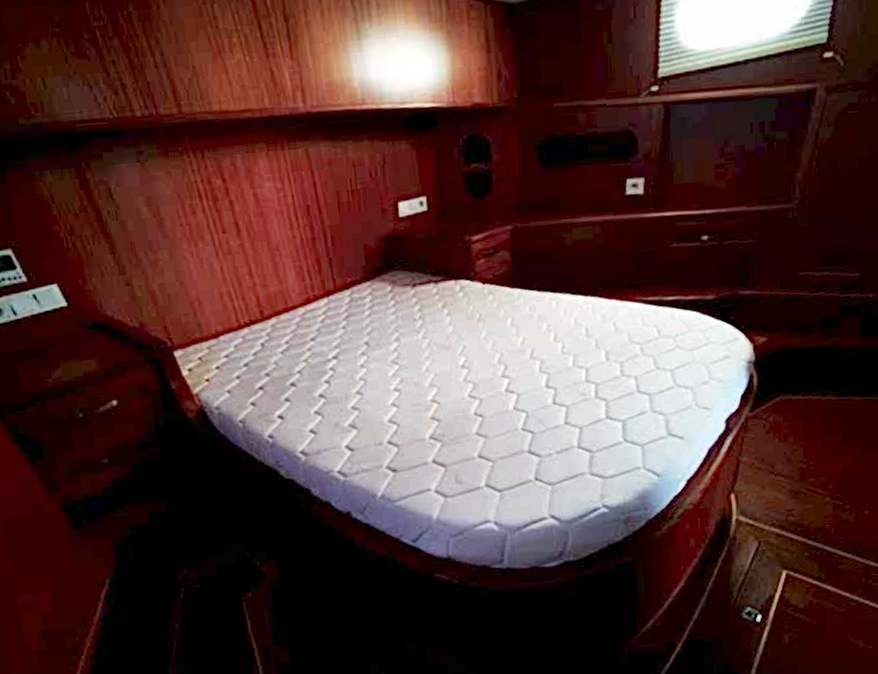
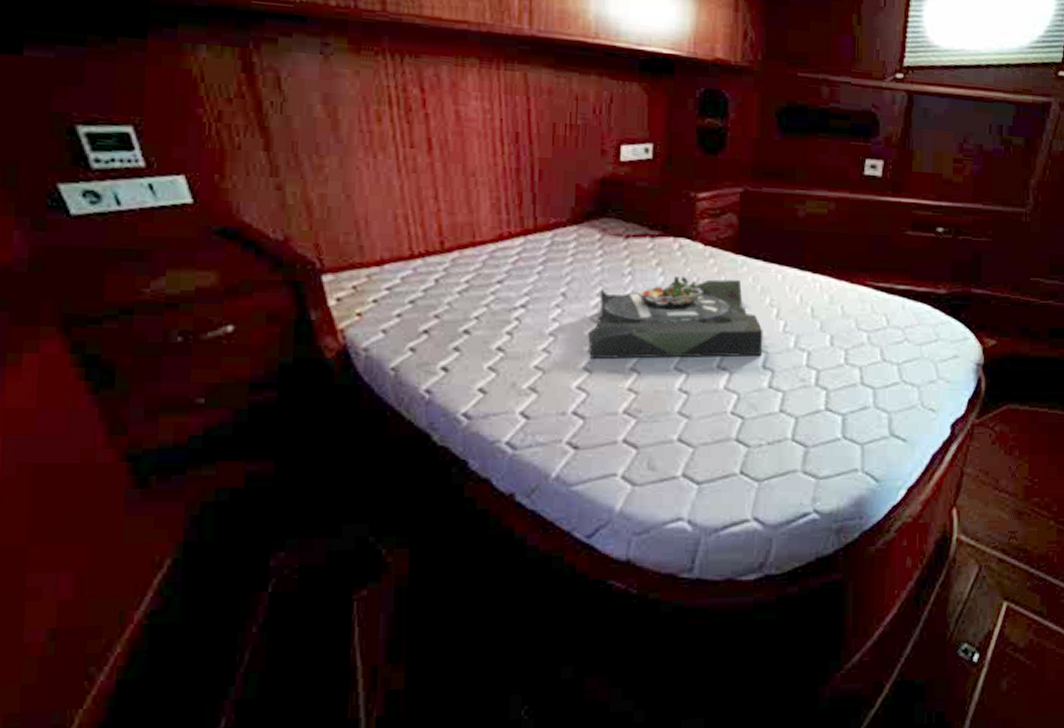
serving tray: none [391,311,545,396] -> present [588,276,763,360]

